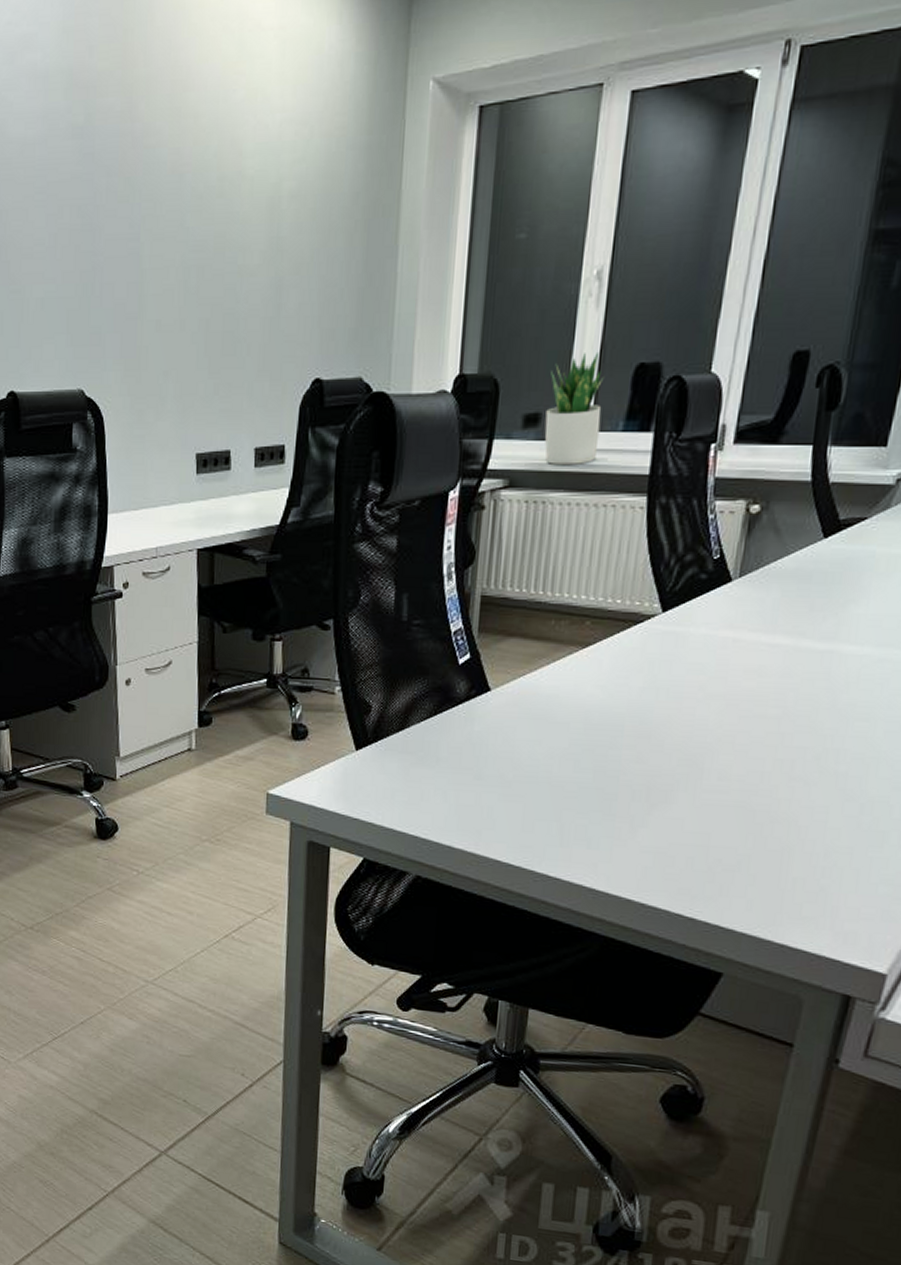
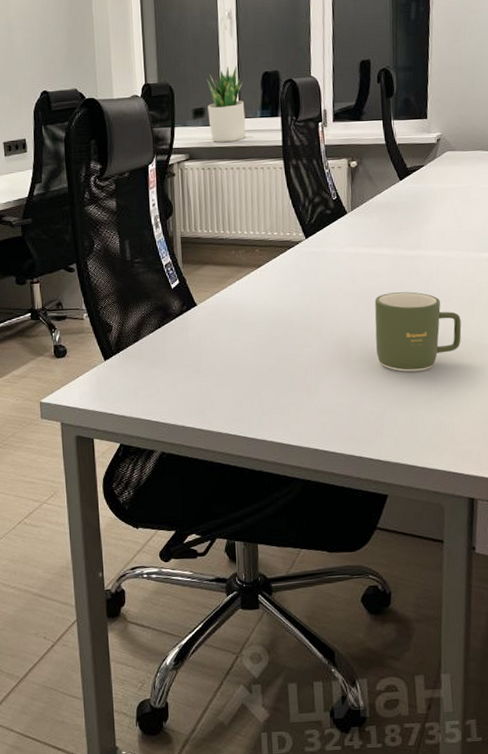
mug: none [741,700,882,814] -> present [374,292,462,372]

